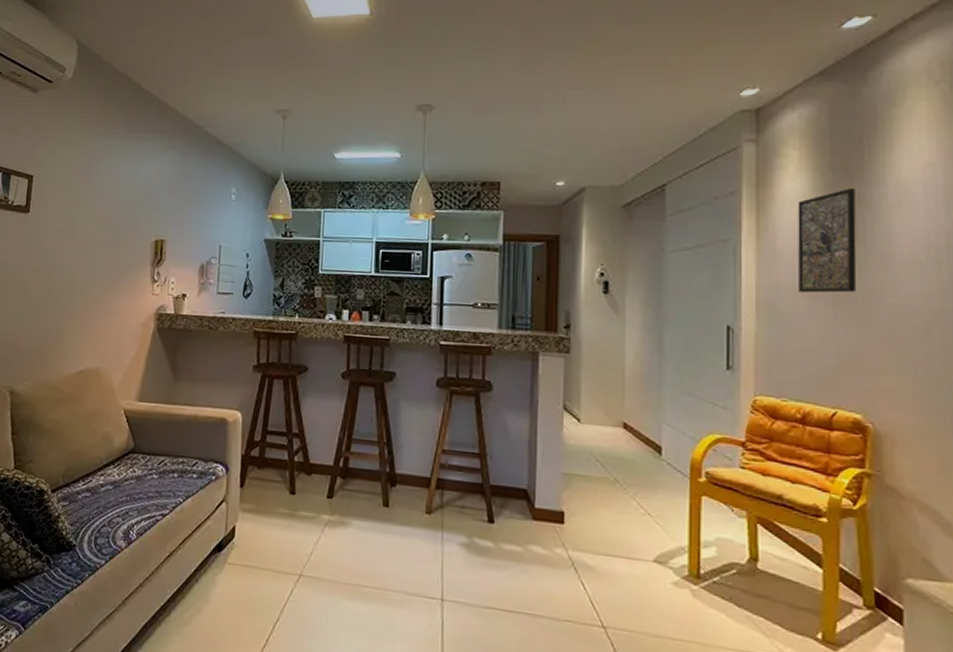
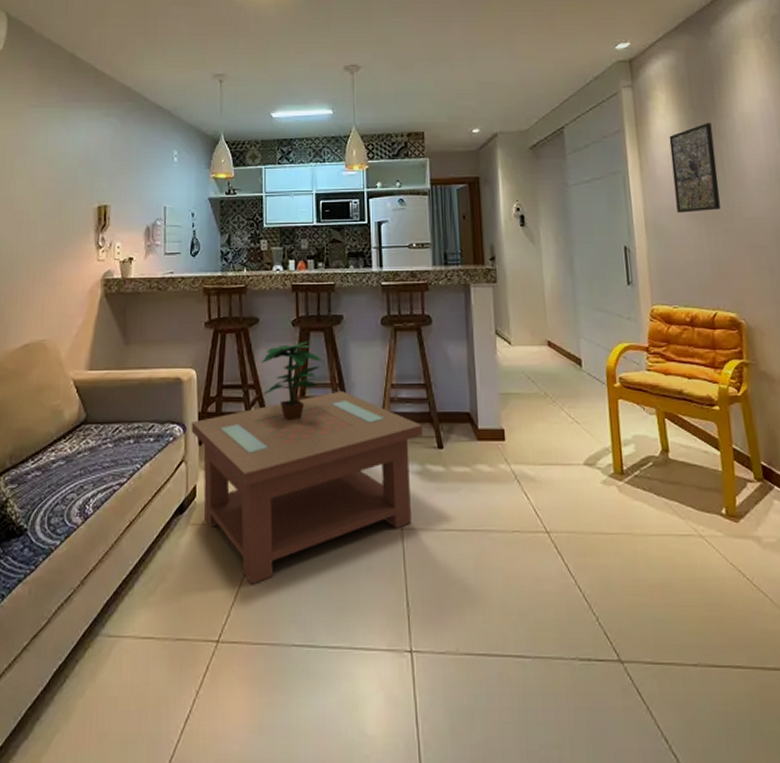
coffee table: none [233,450,473,631] -> present [191,390,423,585]
potted plant: none [307,395,372,475] -> present [261,341,323,421]

